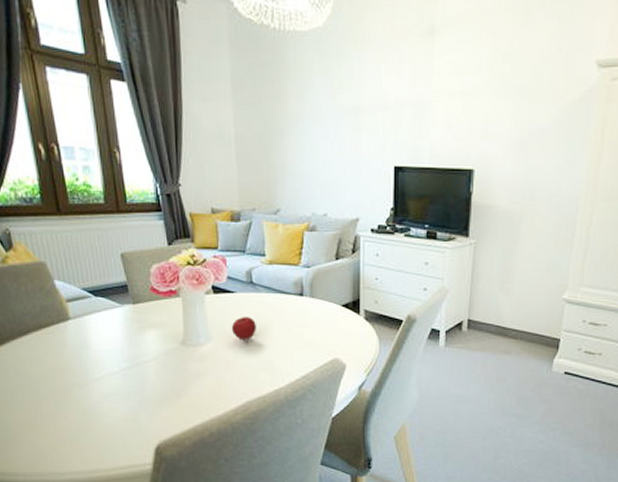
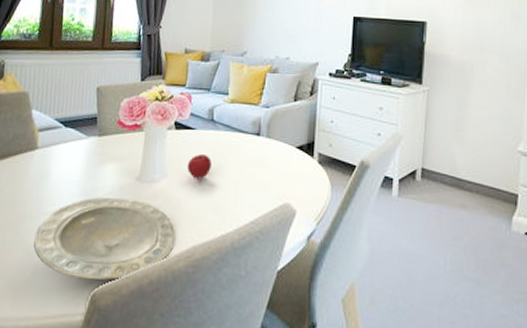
plate: none [87,361,229,435] -> present [33,197,175,280]

